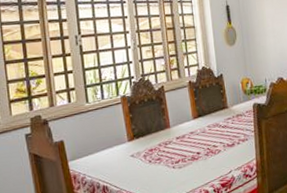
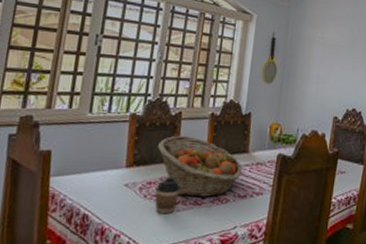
fruit basket: none [150,104,227,155] -> present [158,135,243,198]
coffee cup: none [156,142,178,173] -> present [155,178,181,215]

